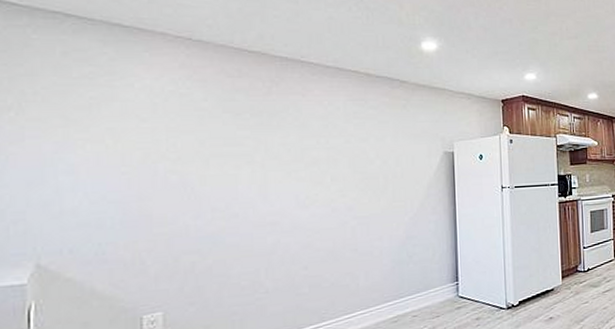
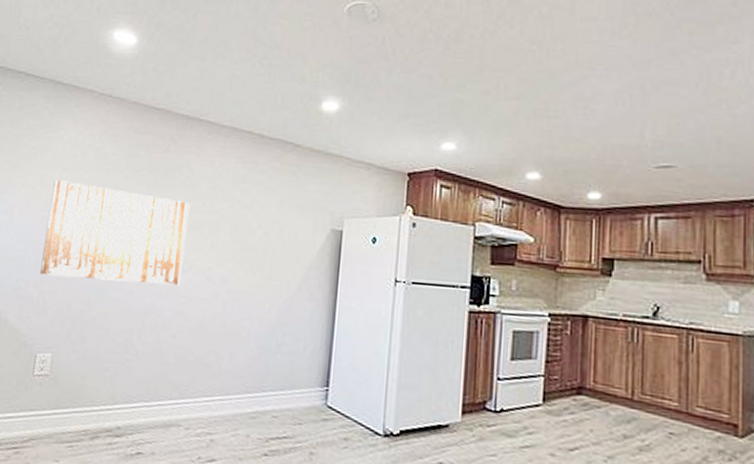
wall art: none [129,131,305,234] -> present [40,180,191,286]

